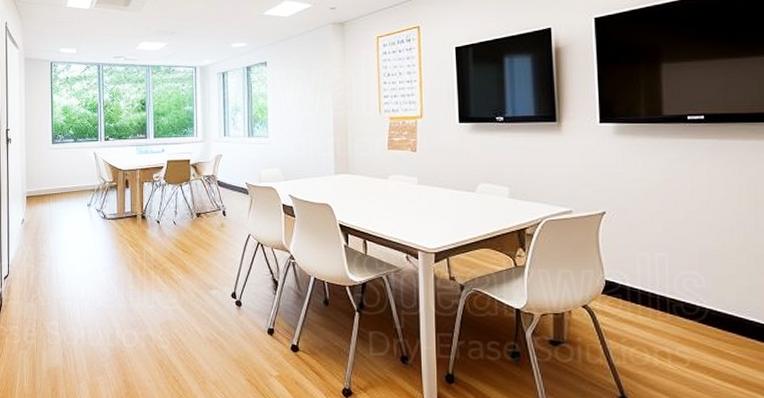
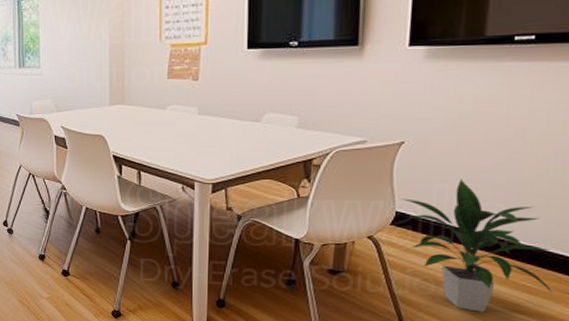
indoor plant: none [609,248,755,383] -> present [401,179,553,312]

